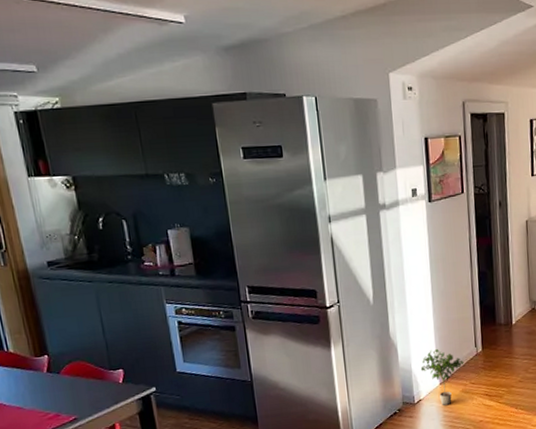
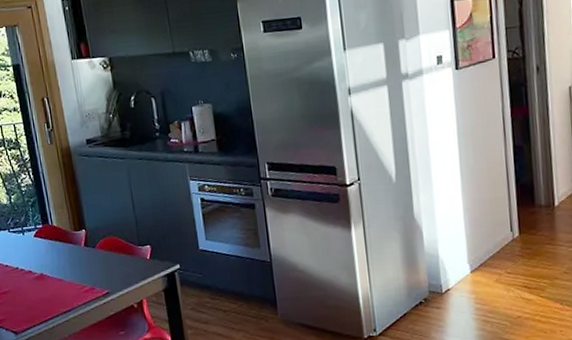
potted plant: present [420,349,464,406] -> none [448,233,499,298]

